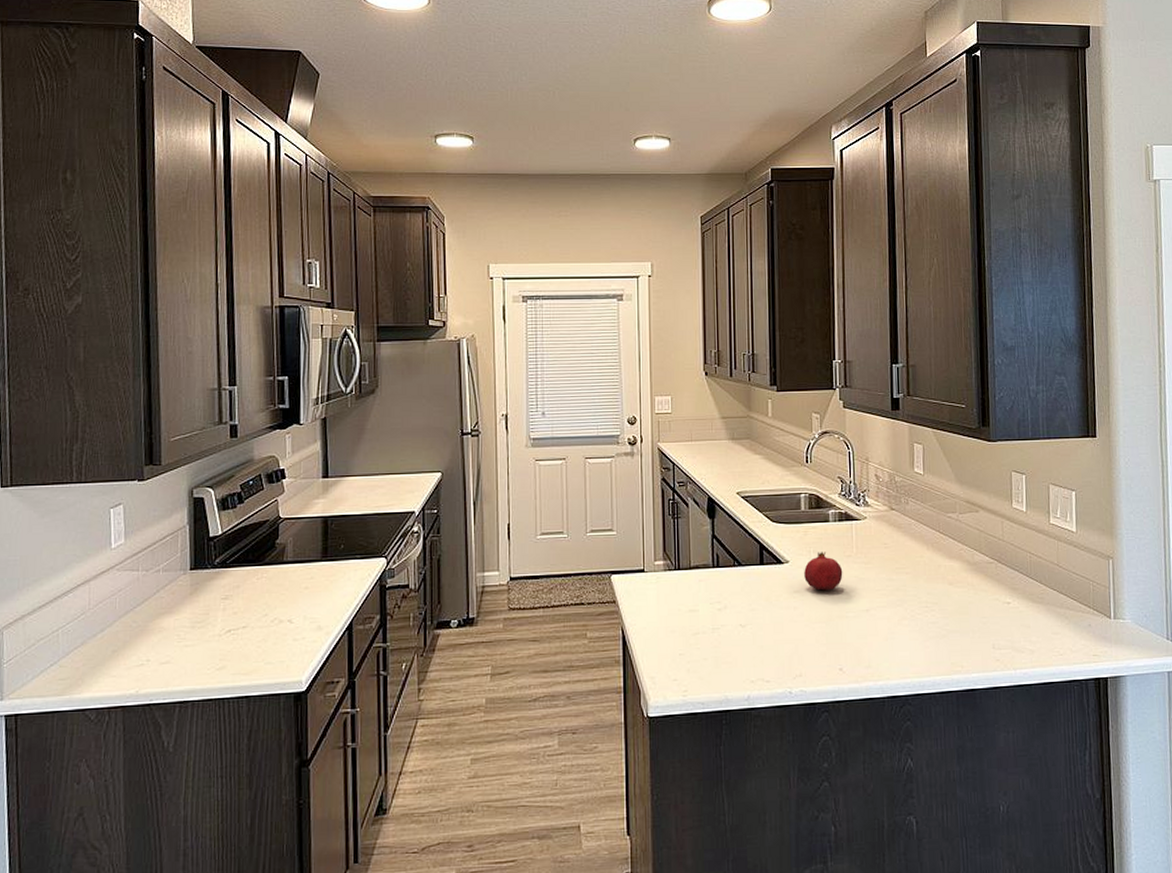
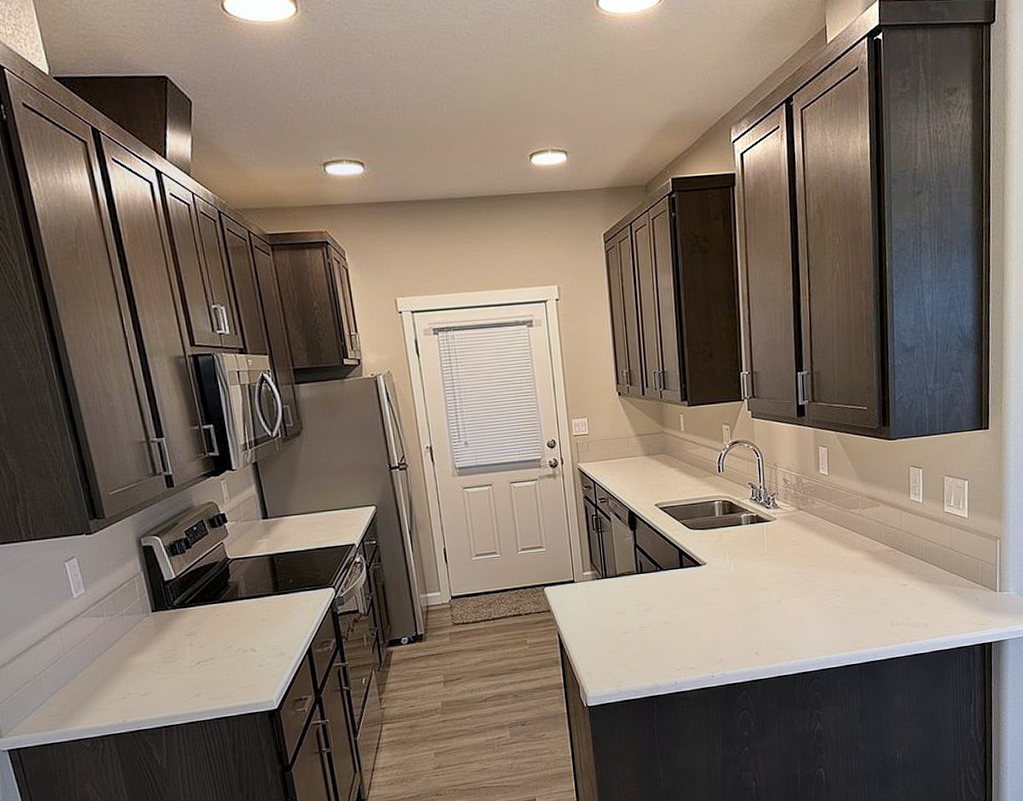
fruit: present [804,552,843,591] -> none [720,552,756,587]

